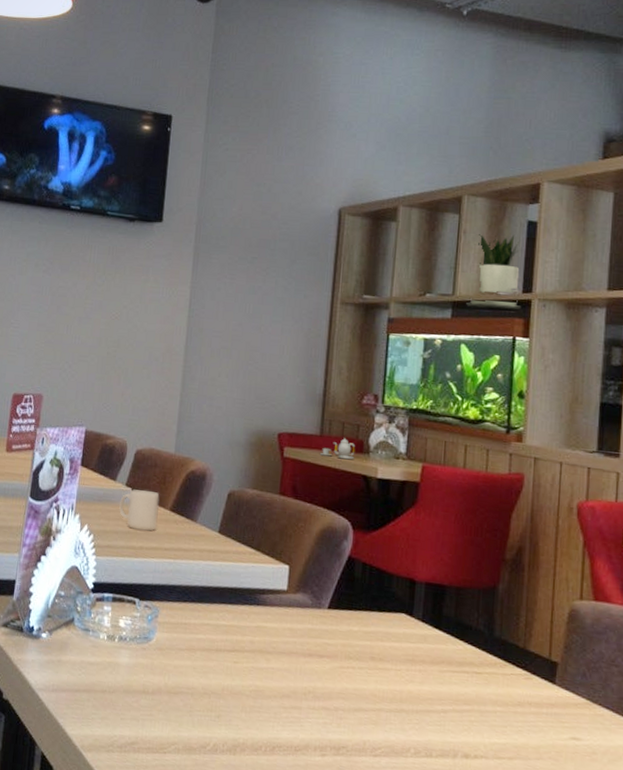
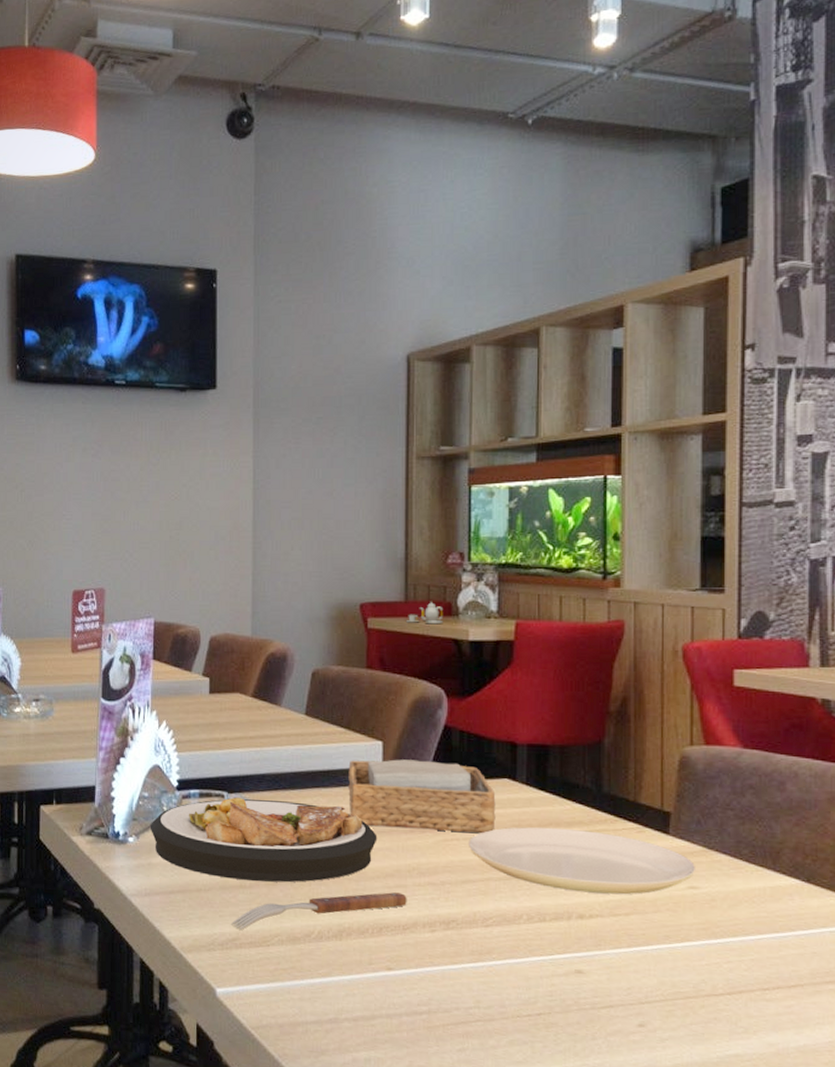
plate: none [63,605,277,695] -> present [150,797,377,883]
cup: present [119,489,160,532] -> none [198,678,239,722]
fork: none [132,710,301,736] -> present [231,892,407,931]
napkin holder: none [253,580,392,665] -> present [348,759,496,834]
plate: none [362,661,579,740] -> present [468,827,695,895]
planter: present [466,234,522,313] -> none [551,364,611,450]

